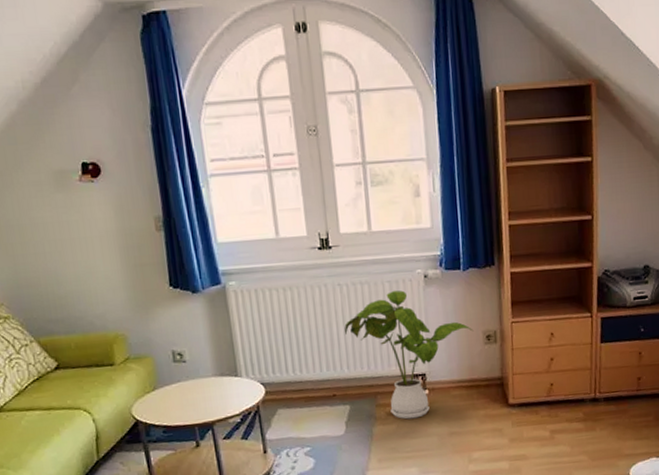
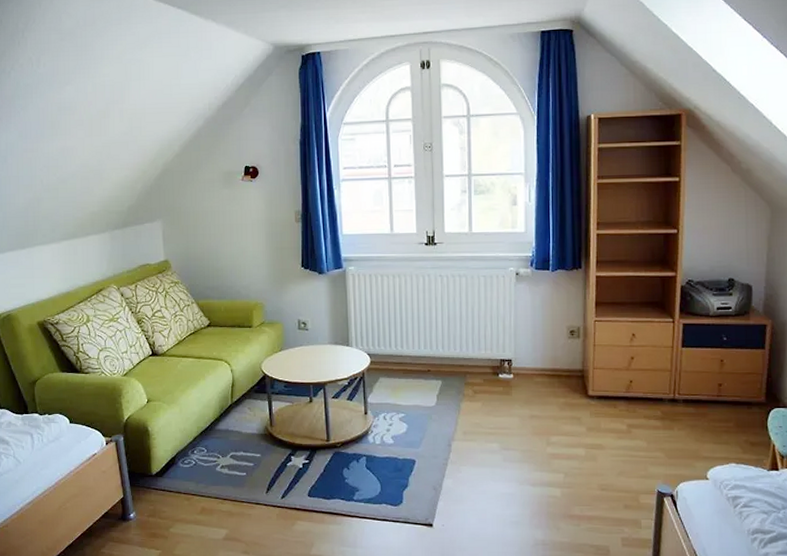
house plant: present [344,290,474,420] -> none [442,284,559,399]

